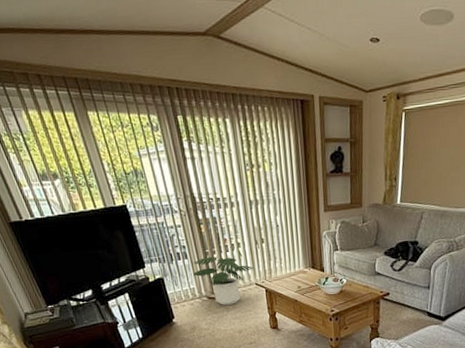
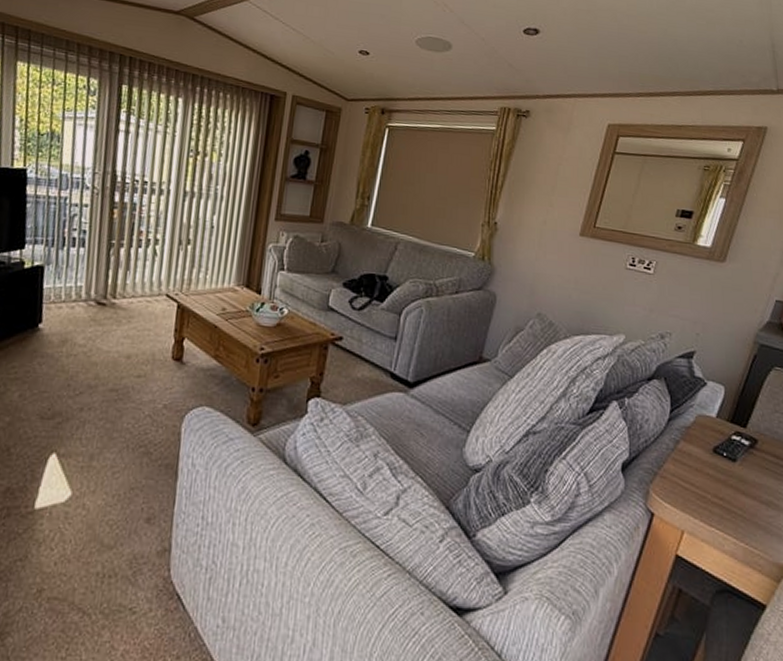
potted plant: present [193,256,254,305] -> none [86,249,169,317]

